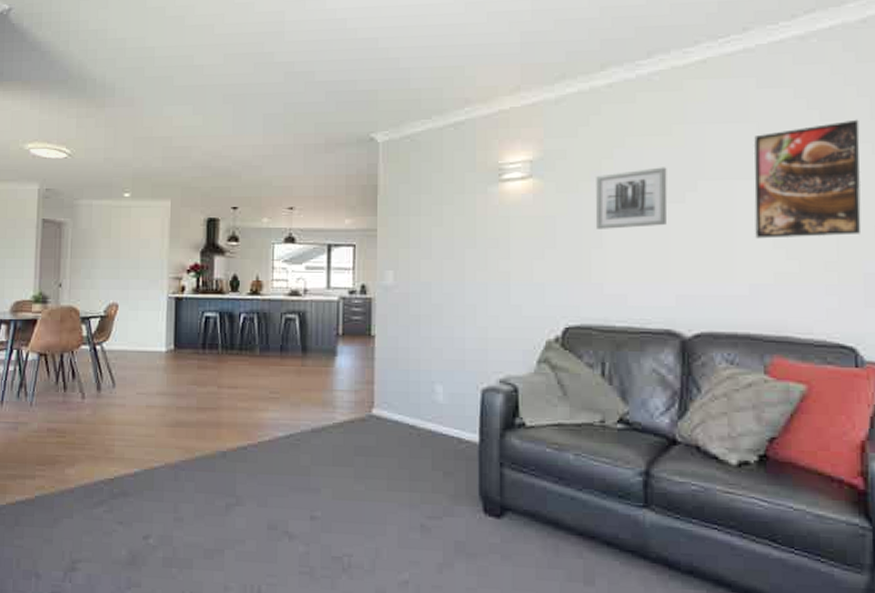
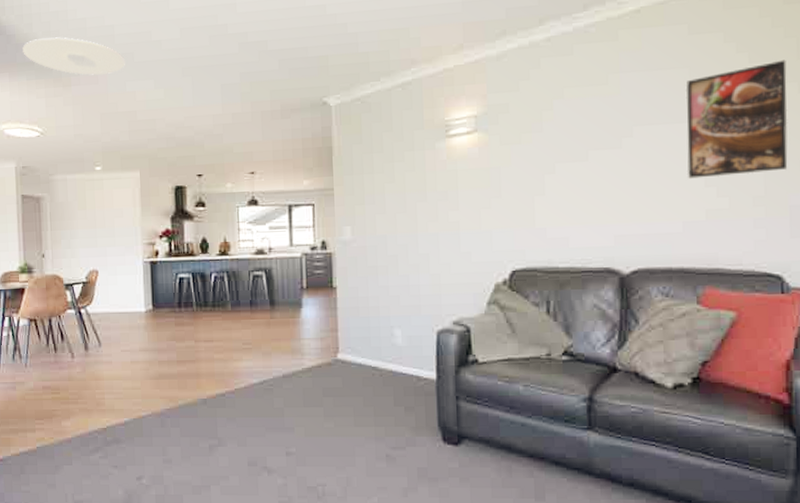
ceiling light: none [57,56,164,97] -> present [22,37,125,75]
wall art: present [595,167,668,229] -> none [537,115,605,178]

